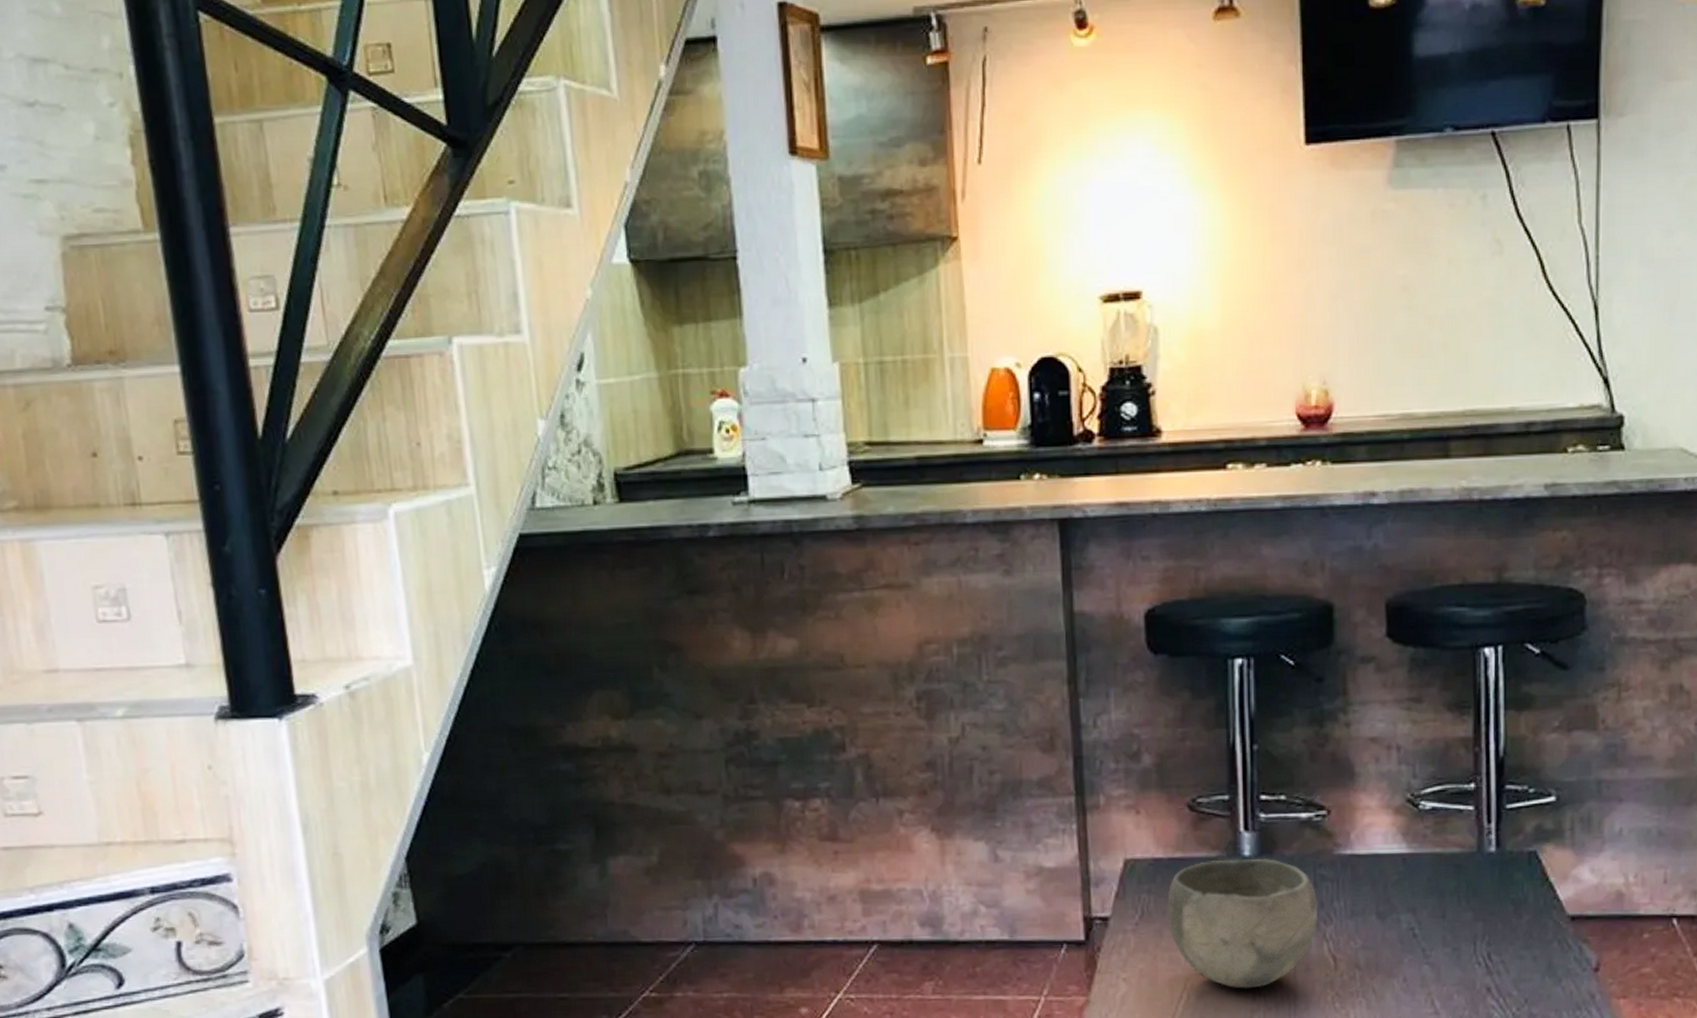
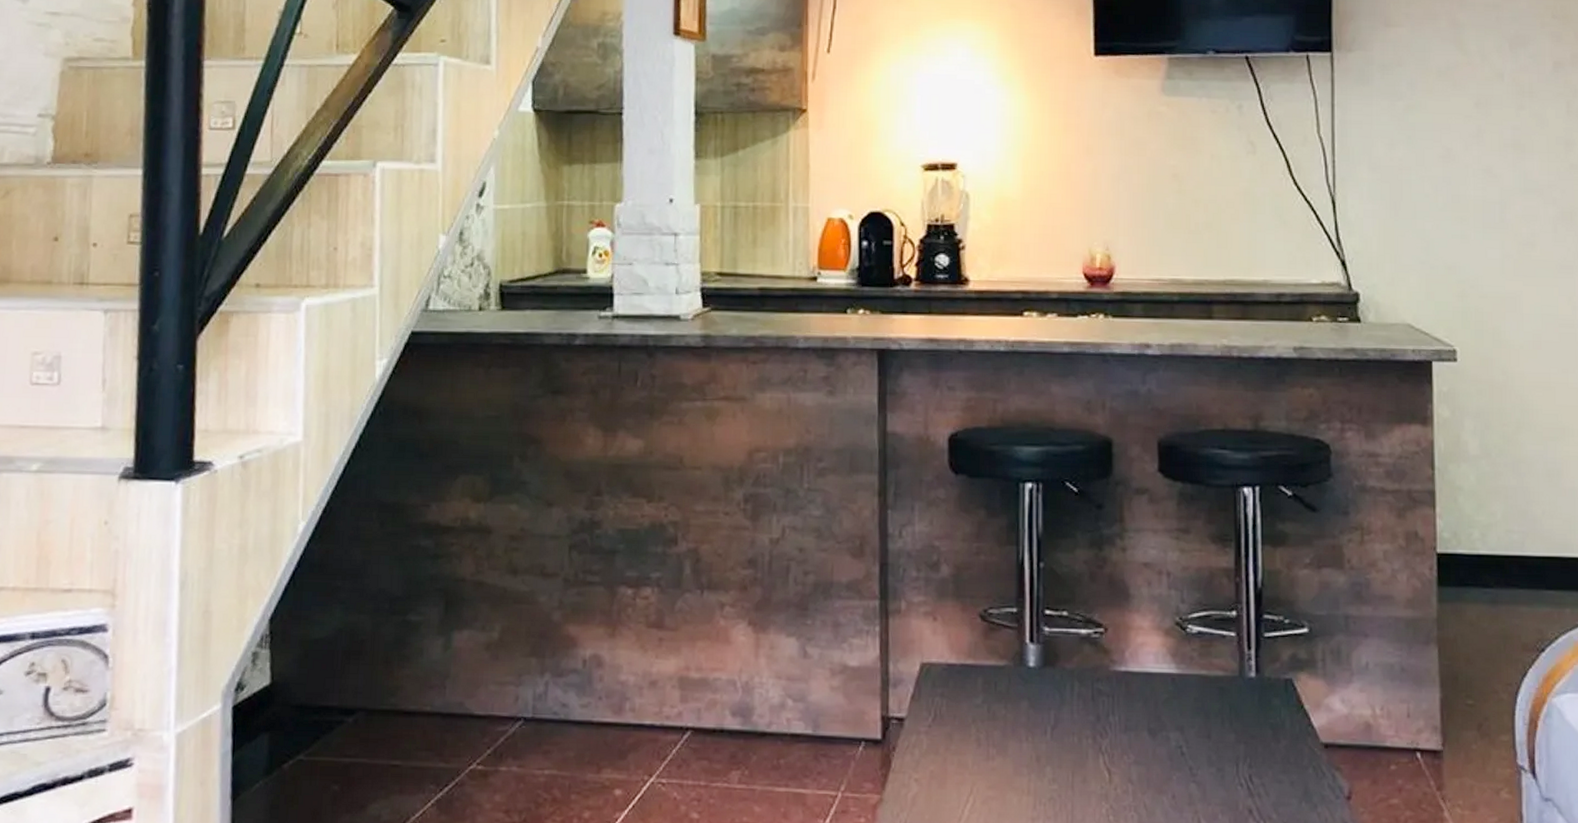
bowl: present [1166,858,1319,989] -> none [957,668,1095,797]

